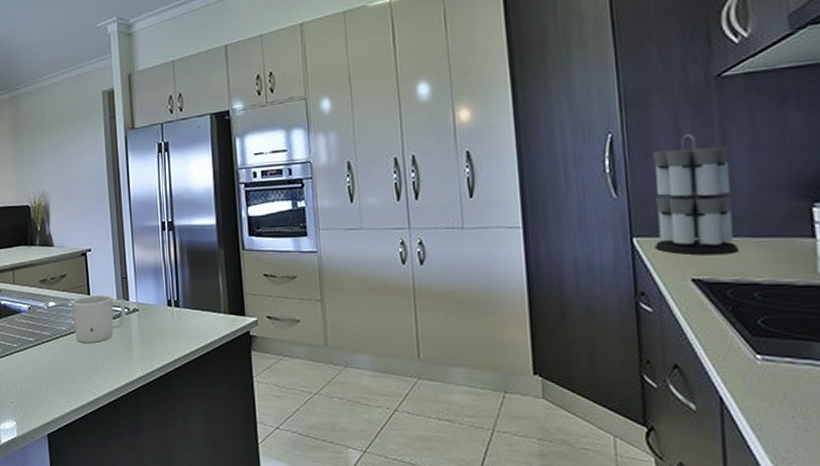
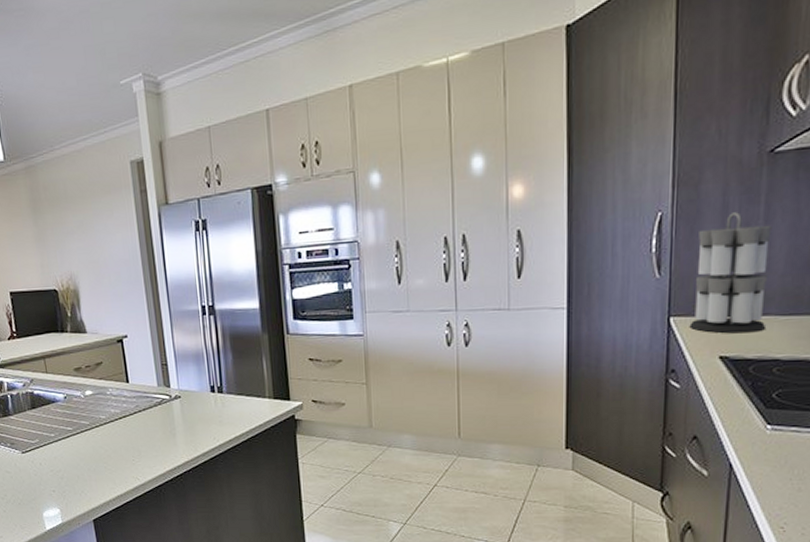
mug: present [71,294,127,344] -> none [109,382,168,432]

